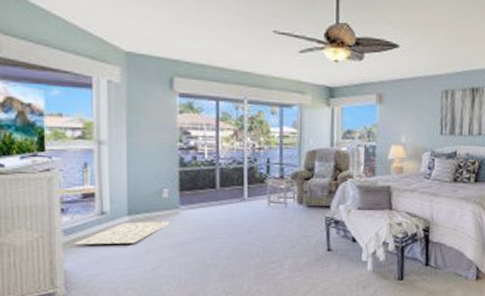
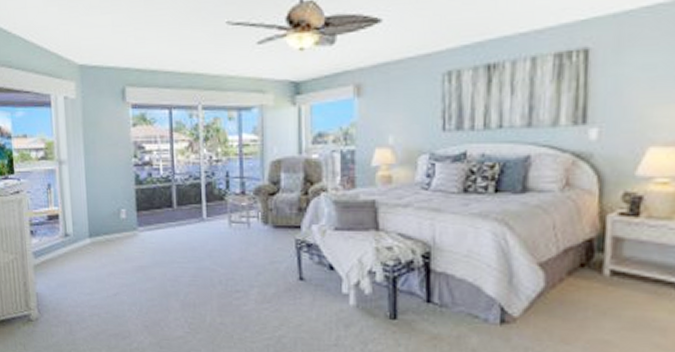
rug: present [72,221,170,245] -> none [42,243,129,268]

